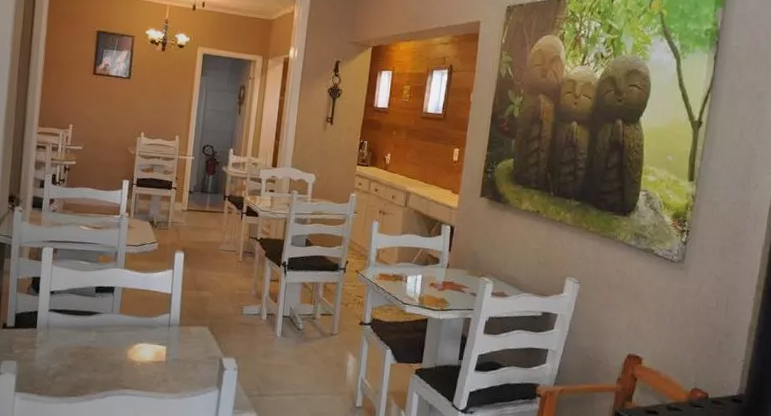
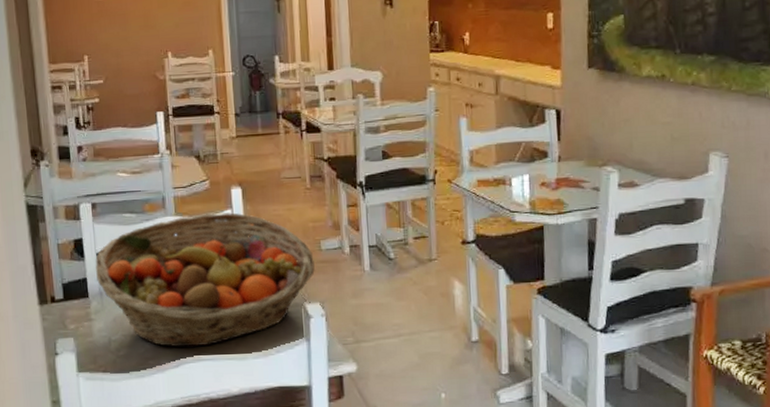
fruit basket: none [46,270,236,383] -> present [95,212,315,348]

